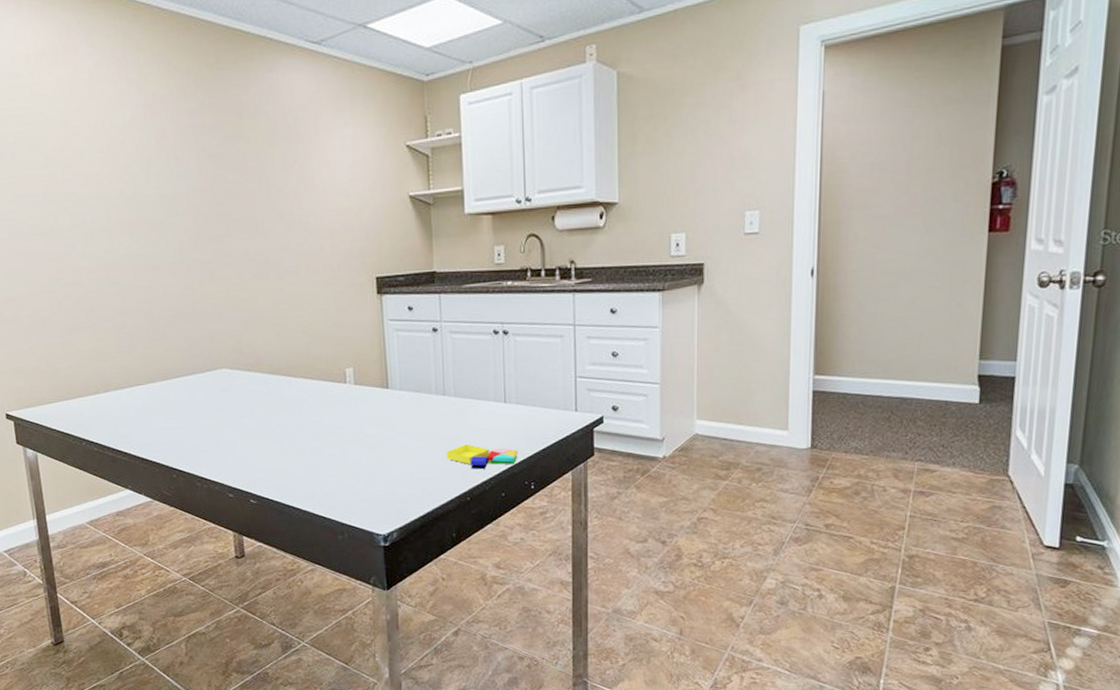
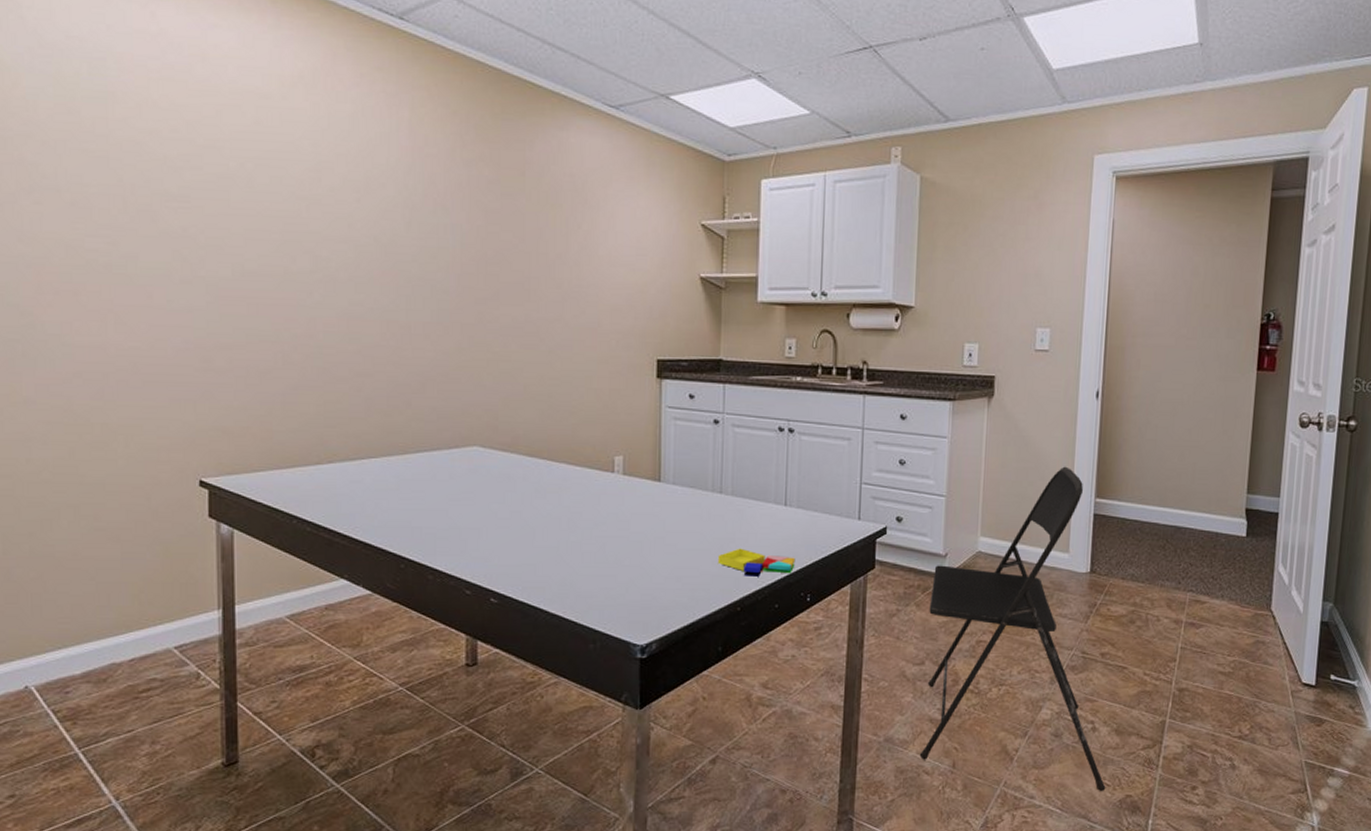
folding chair: none [647,346,835,654] -> present [919,466,1106,791]

